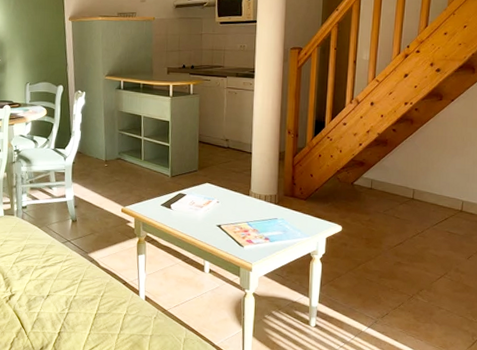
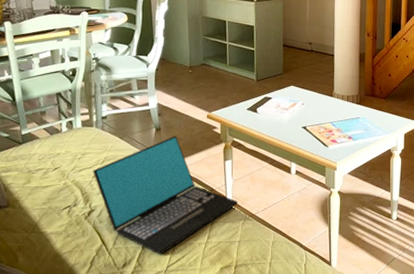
laptop: none [14,228,151,342] -> present [93,135,238,255]

